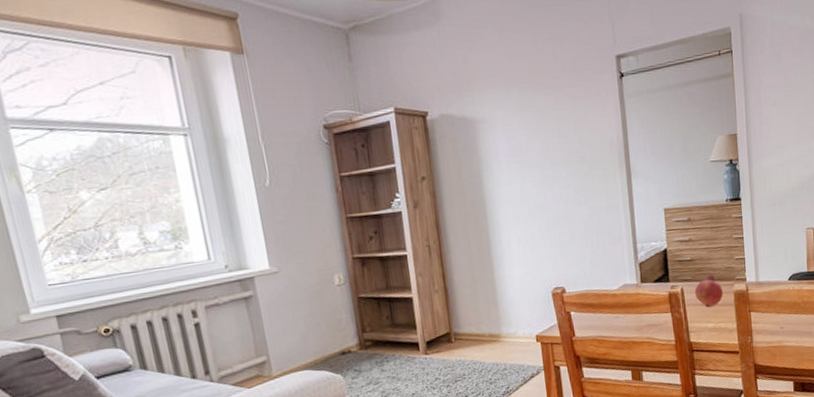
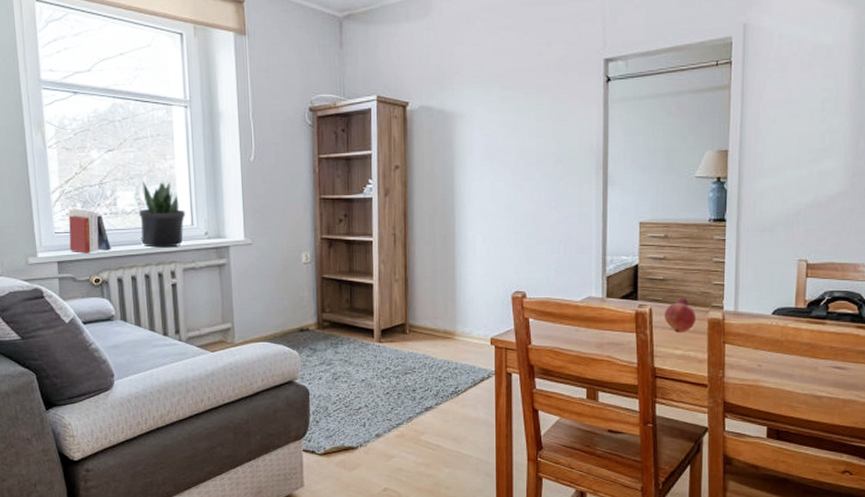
books: none [60,255,118,304] -> present [68,208,111,254]
planter: none [145,217,201,289] -> present [138,181,186,248]

